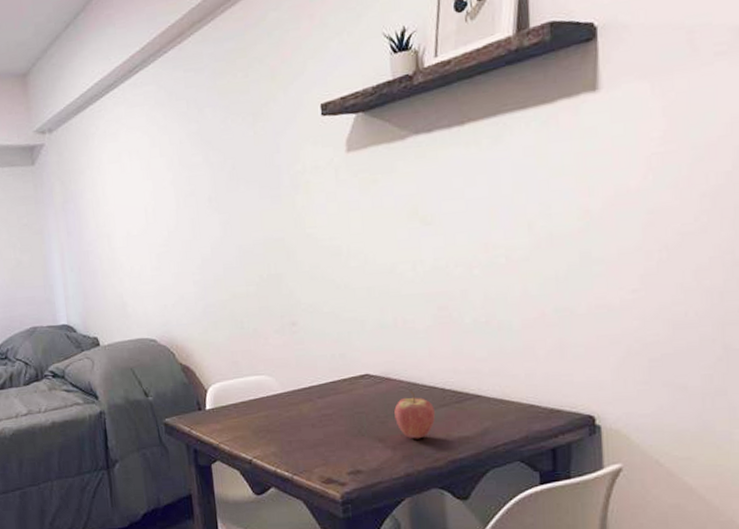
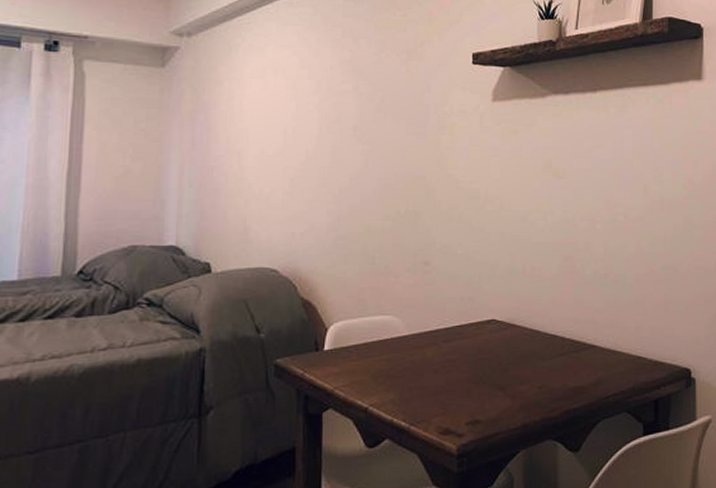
fruit: present [394,390,436,439] -> none [517,338,555,388]

